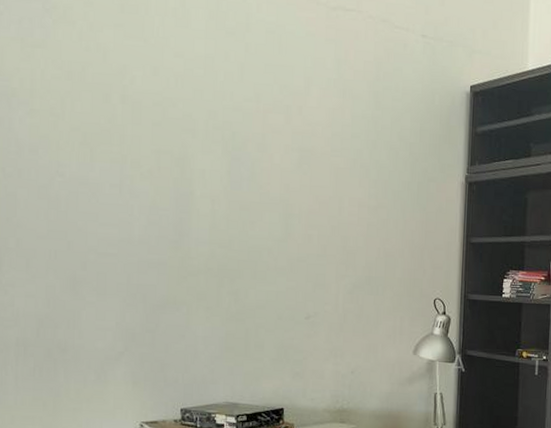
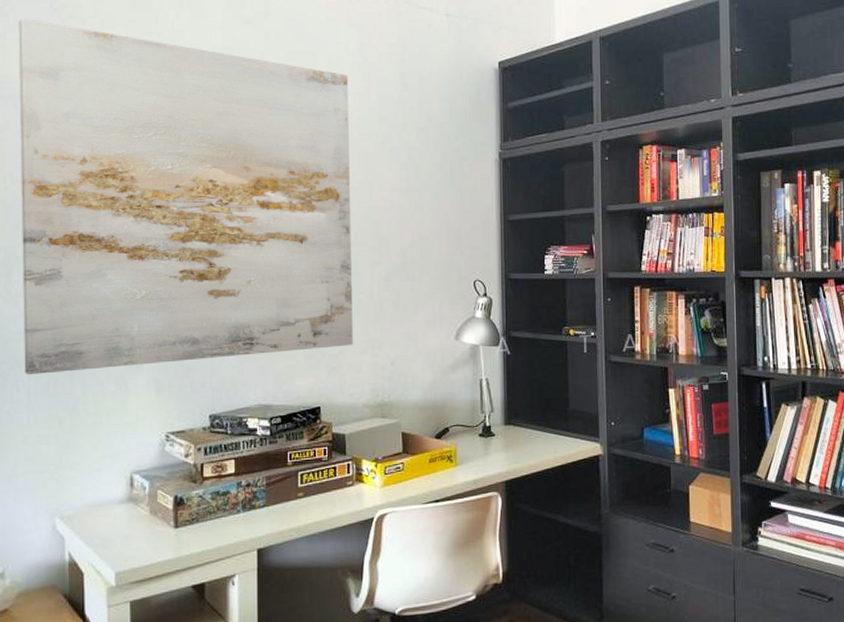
wall art: none [11,18,324,360] -> present [18,19,353,375]

